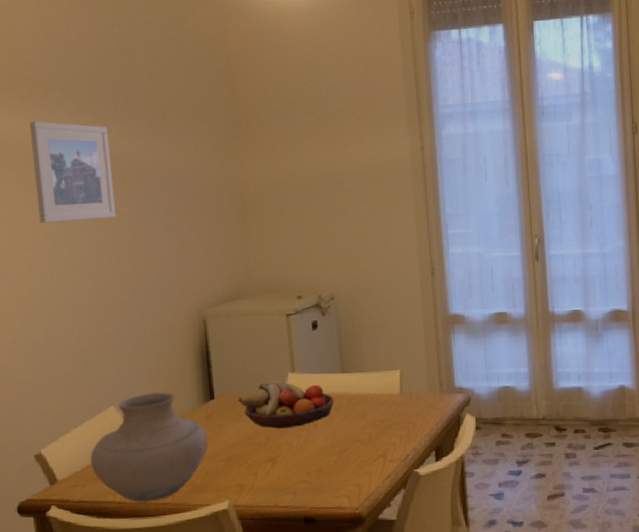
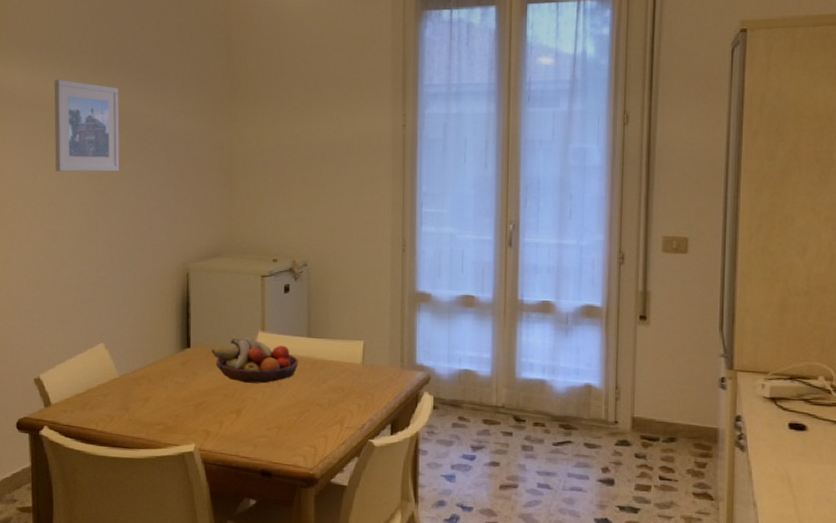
vase: present [90,391,209,503] -> none [79,334,182,435]

